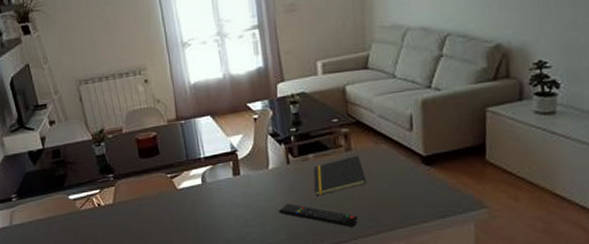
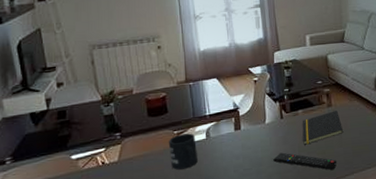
mug: none [161,177,194,216] -> present [168,133,198,170]

